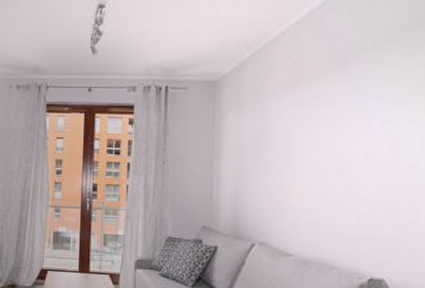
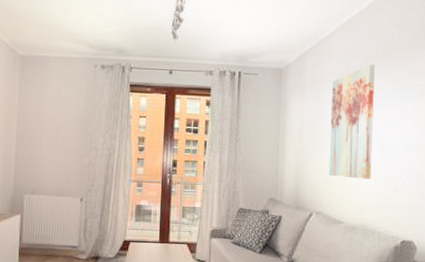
wall art: none [274,71,331,206] -> present [329,64,375,179]

